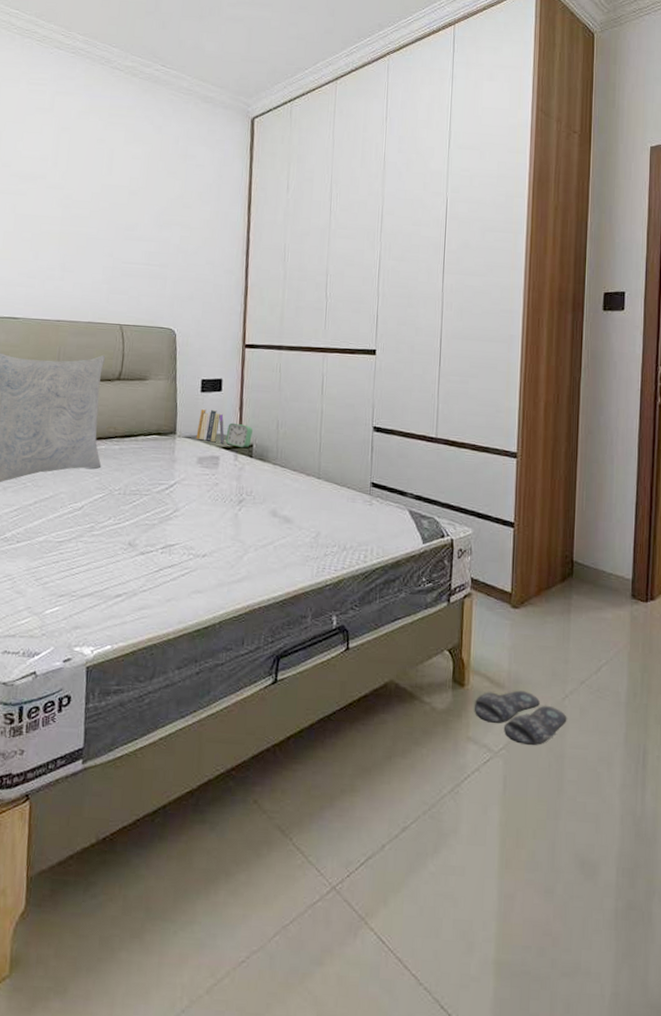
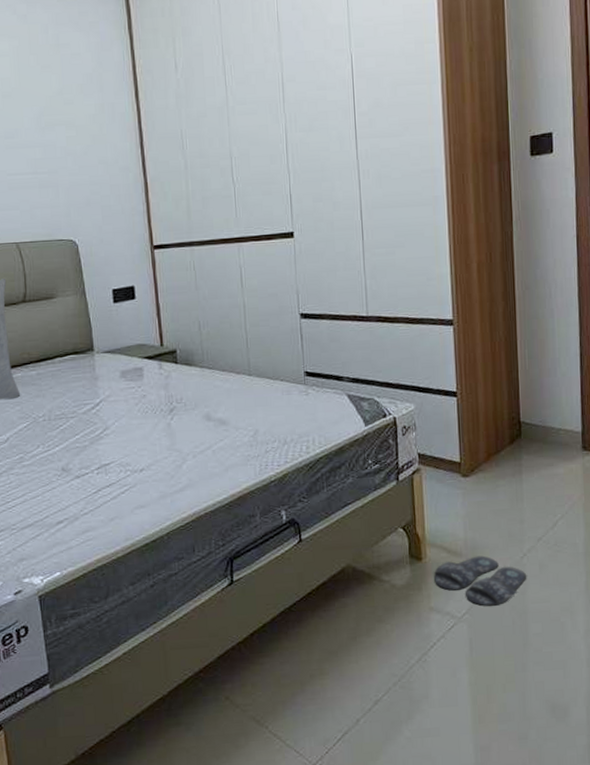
books: present [196,408,225,443] -> none [115,319,146,354]
alarm clock: present [225,422,253,448] -> none [146,330,174,356]

